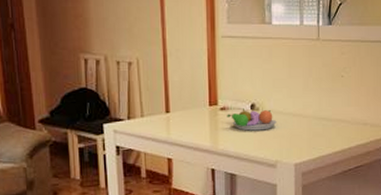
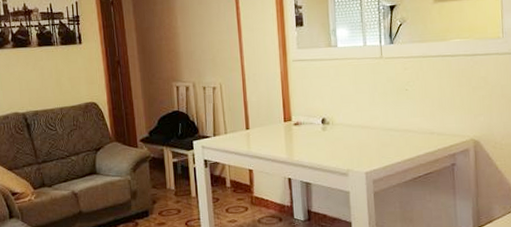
fruit bowl: present [227,108,277,131] -> none [300,123,347,143]

